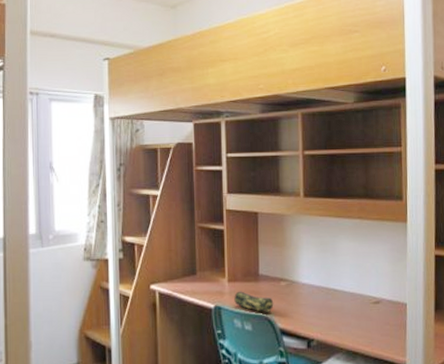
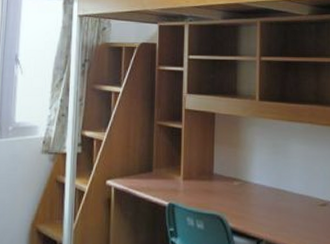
pencil case: present [234,291,274,313] -> none [188,189,226,212]

